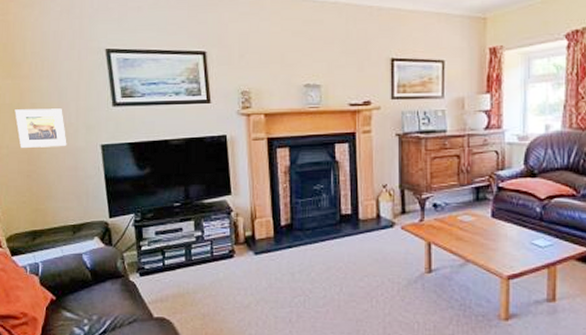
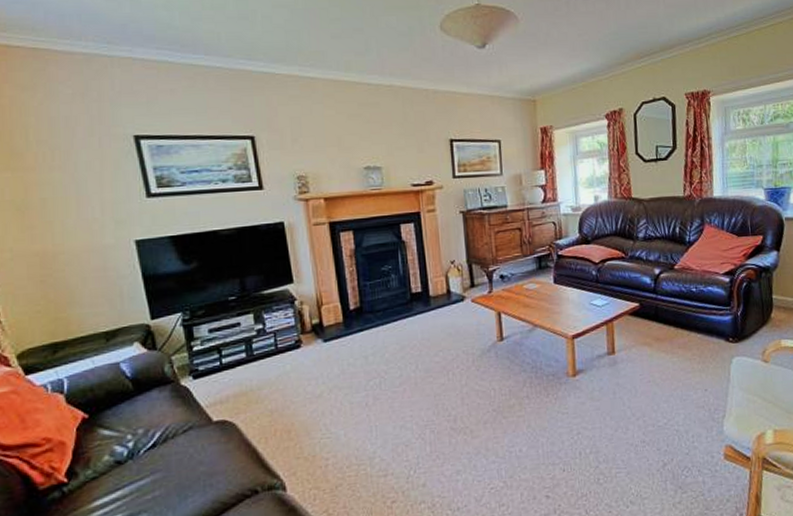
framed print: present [15,108,67,148] -> none [18,202,91,250]

